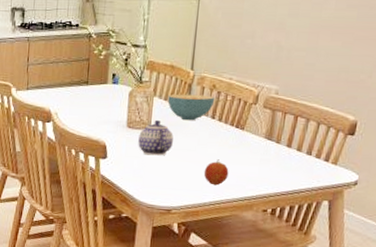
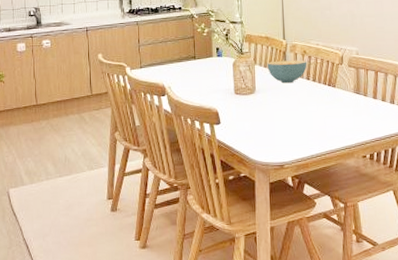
teapot: present [138,119,174,156] -> none [246,85,277,117]
fruit: present [203,159,229,186] -> none [307,115,329,139]

